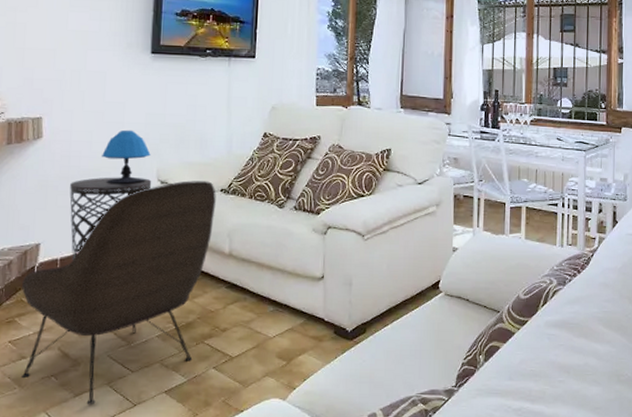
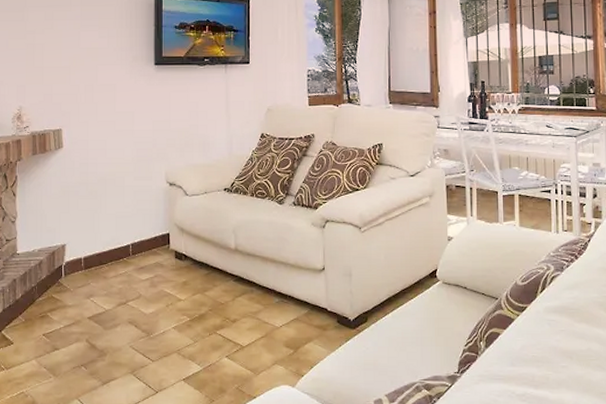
lounge chair: present [22,180,216,405] -> none [52,181,220,393]
side table: present [69,177,152,260] -> none [89,181,161,258]
table lamp: present [102,129,151,184] -> none [116,137,159,187]

